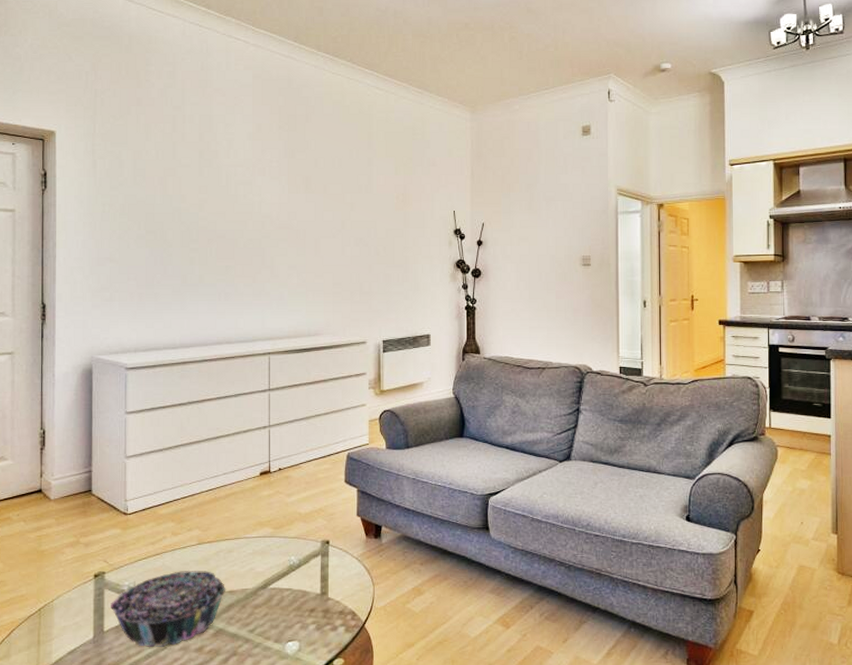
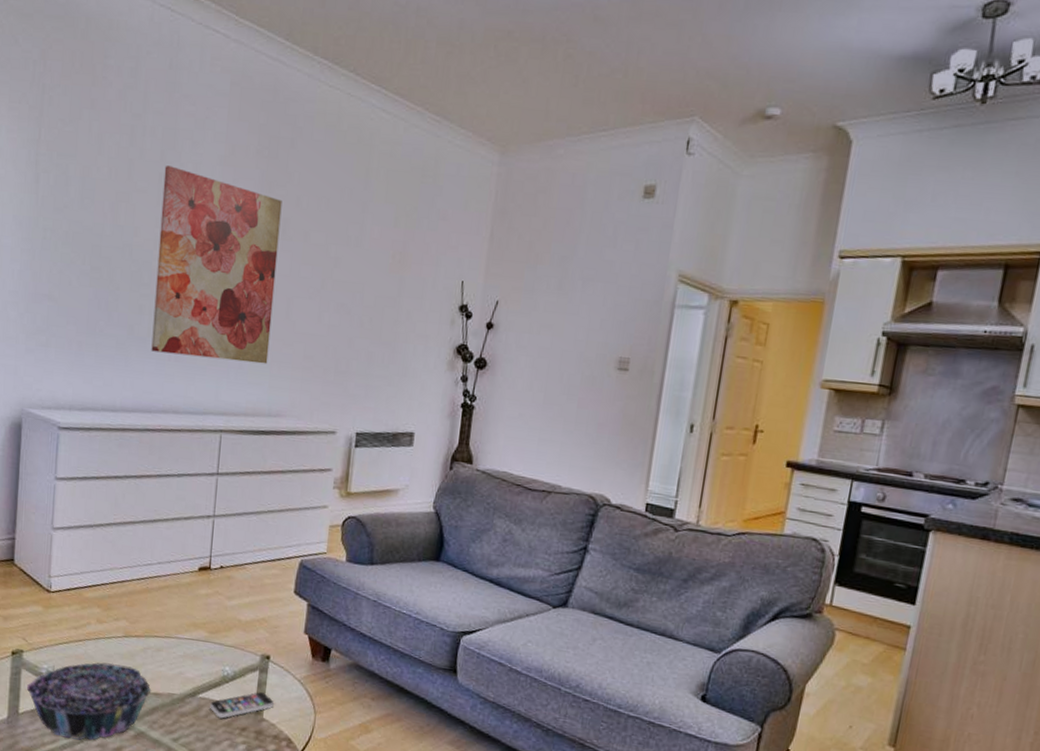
wall art: none [203,144,304,294] -> present [151,166,282,364]
smartphone: none [280,574,336,604] -> present [210,692,274,719]

